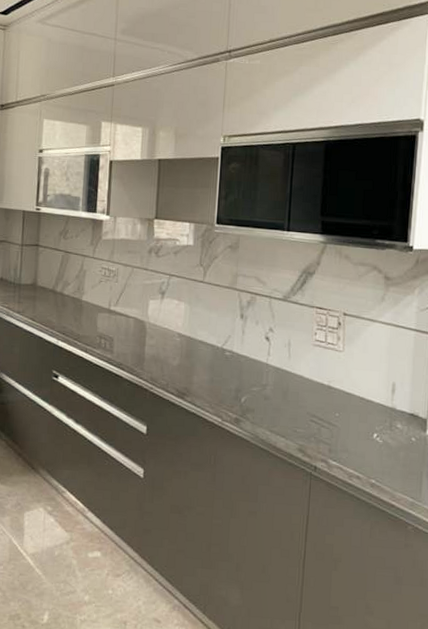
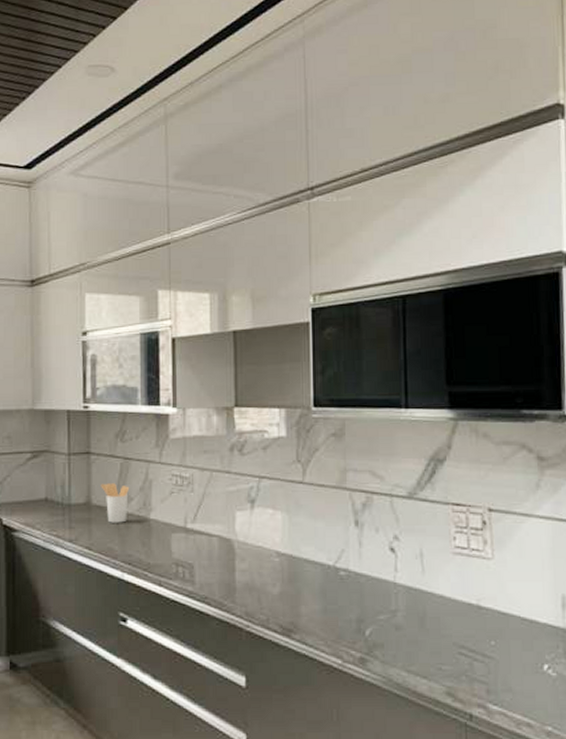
utensil holder: none [45,270,68,302] -> present [101,483,130,523]

